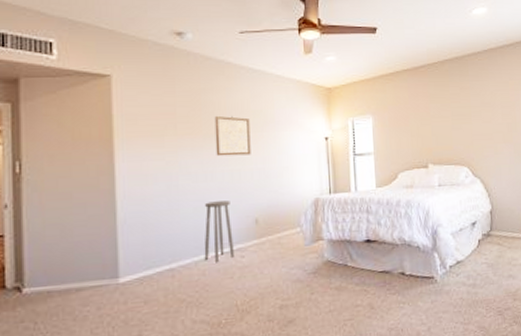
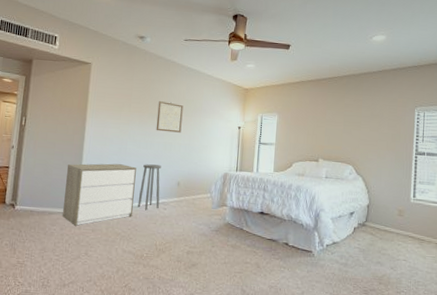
dresser: none [94,207,198,301] -> present [62,163,136,226]

